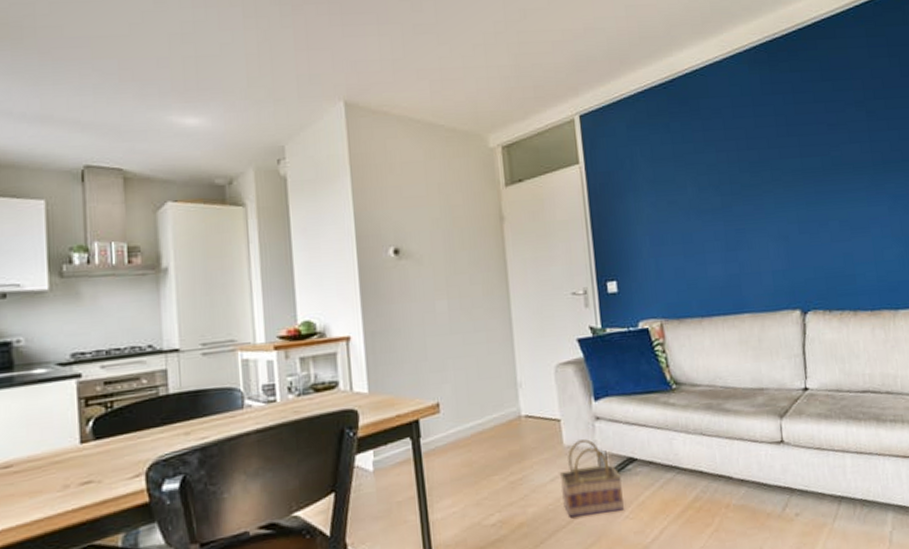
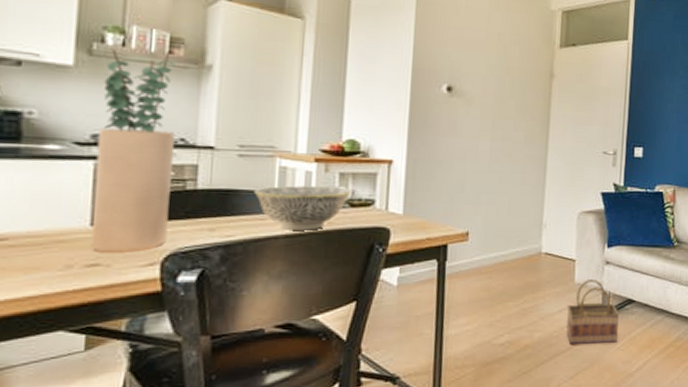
vase: none [76,261,148,469] -> present [90,49,176,252]
bowl: none [221,372,314,425] -> present [254,185,352,232]

